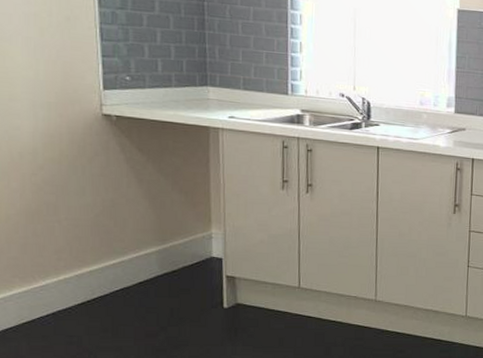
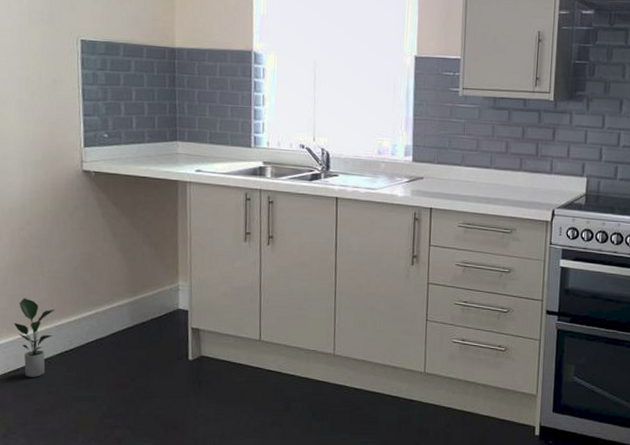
potted plant: none [28,246,74,328] -> present [14,298,55,377]

